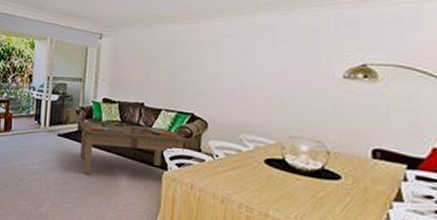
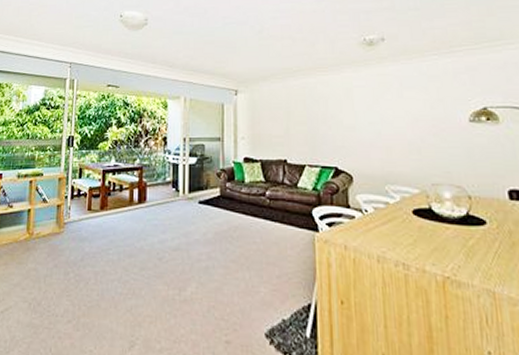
coffee table: present [79,122,189,175] -> none [220,184,337,245]

